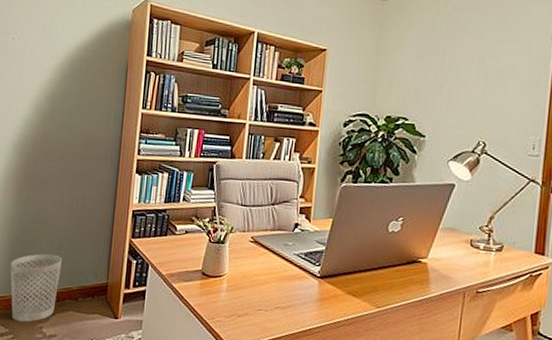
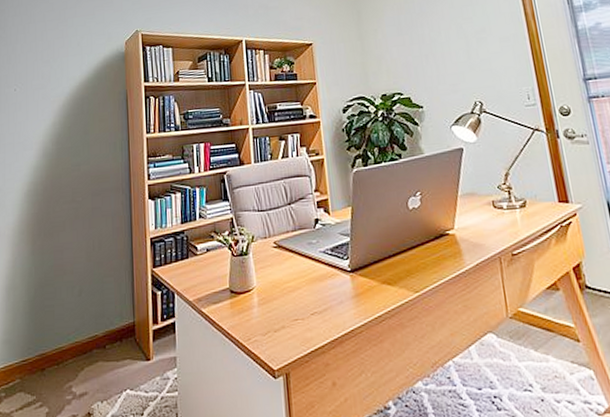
wastebasket: present [10,253,62,322] -> none [31,301,85,385]

